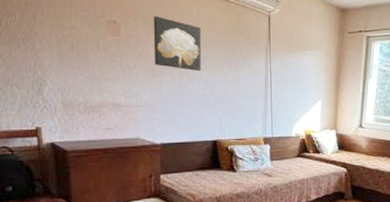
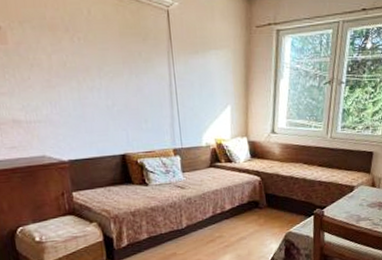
wall art: present [153,16,201,71] -> none [40,18,100,80]

